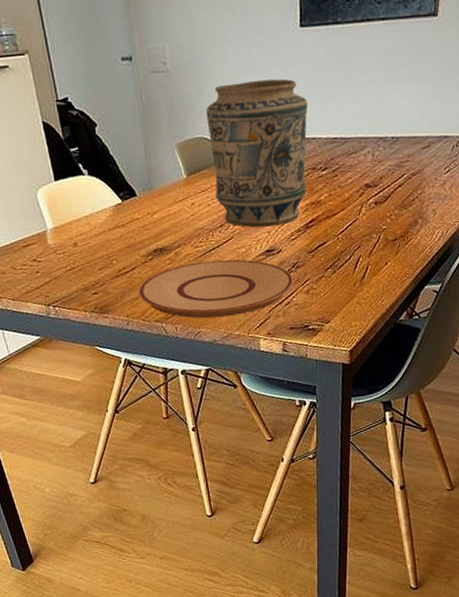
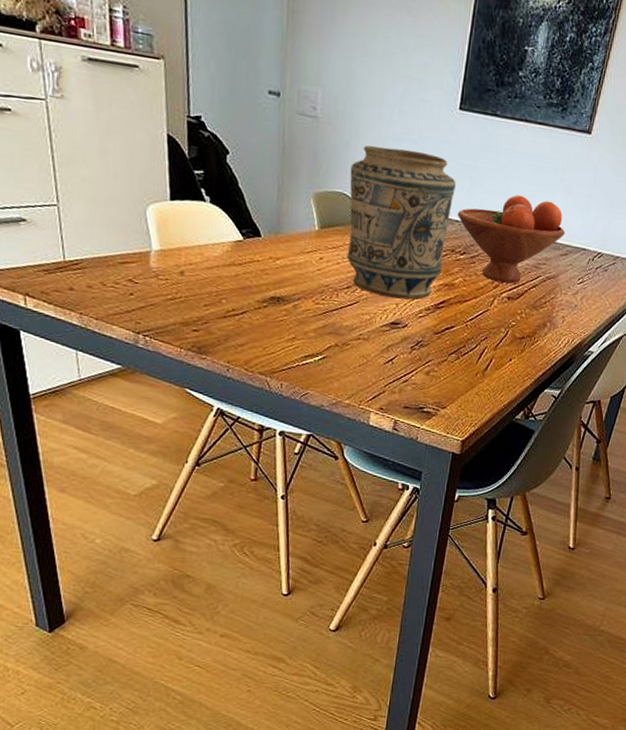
plate: present [138,259,293,318] -> none [245,319,415,383]
fruit bowl: none [313,96,424,190] -> present [457,195,565,284]

